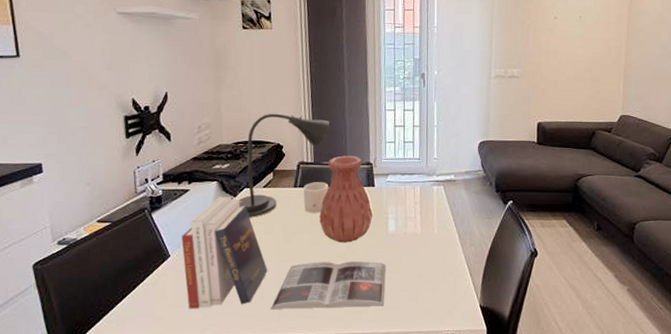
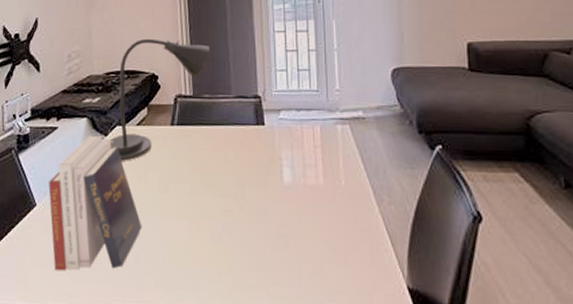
magazine: present [271,261,386,309] -> none [146,218,282,281]
mug: present [303,182,329,213] -> none [181,119,211,157]
vase: present [319,155,373,244] -> none [200,87,264,196]

